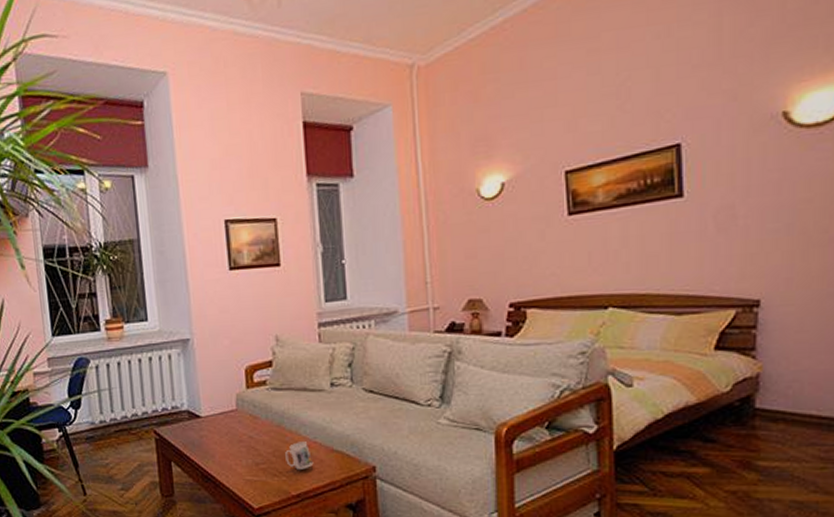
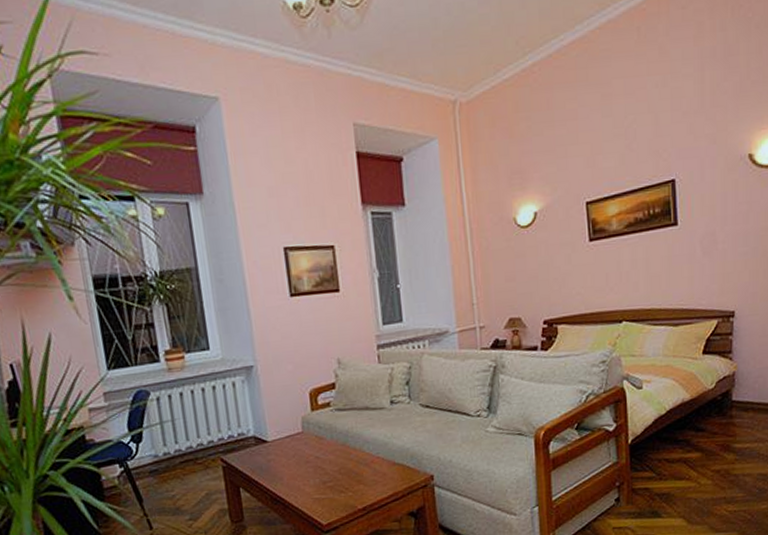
mug: present [285,441,314,470] -> none [350,457,378,485]

